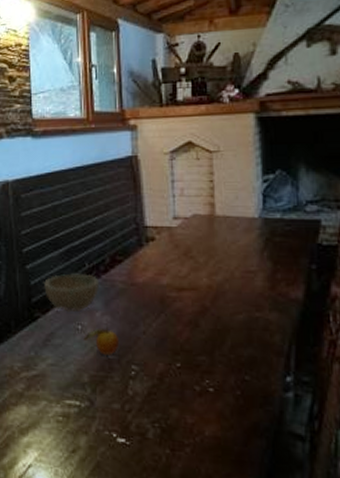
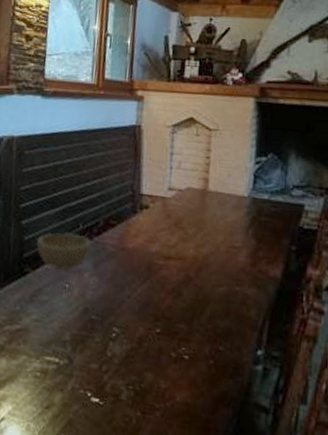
fruit: present [83,323,120,355] -> none [69,284,104,316]

